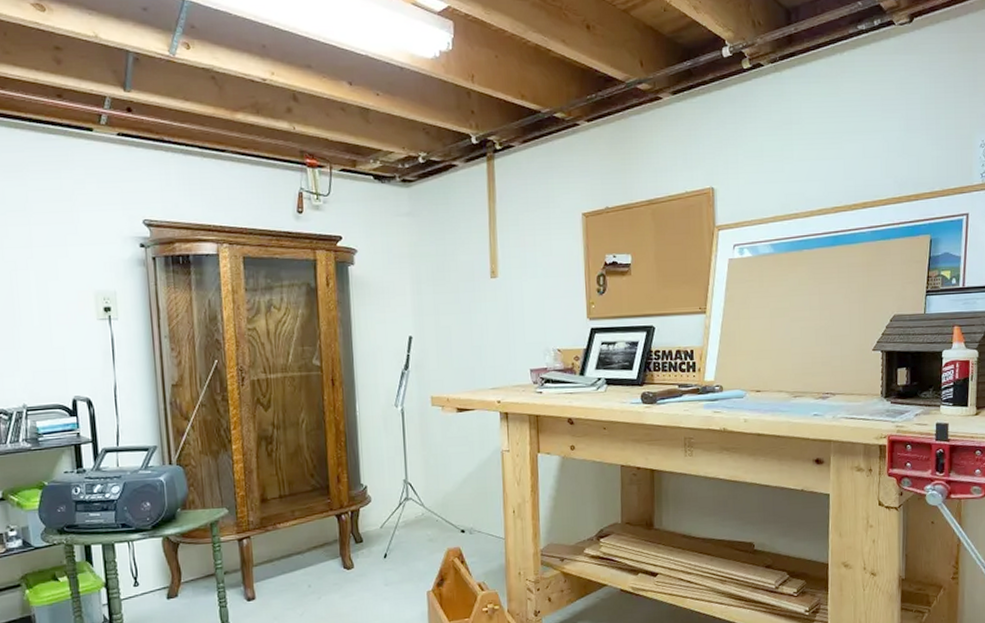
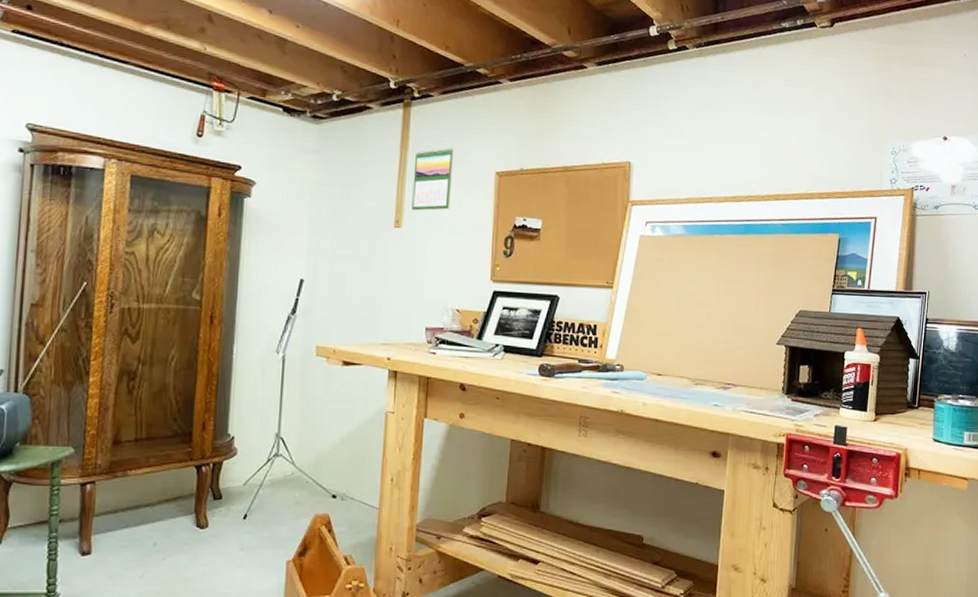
calendar: none [503,194,542,260] -> present [412,147,454,211]

